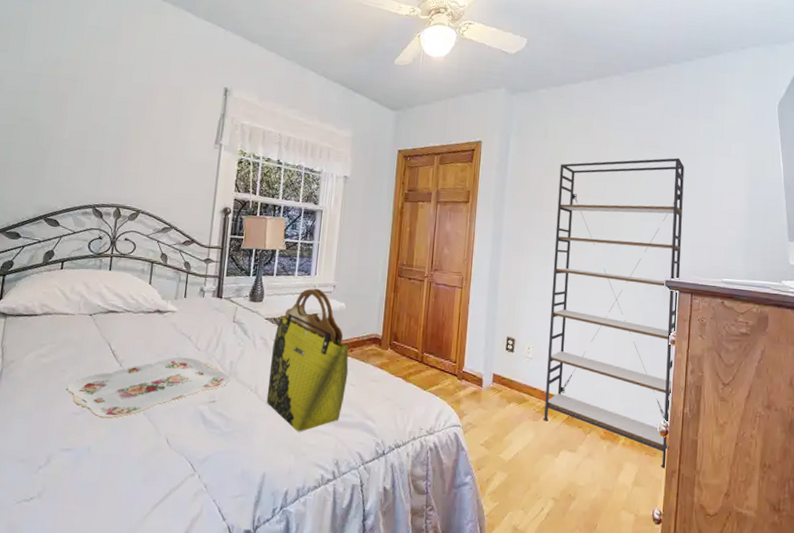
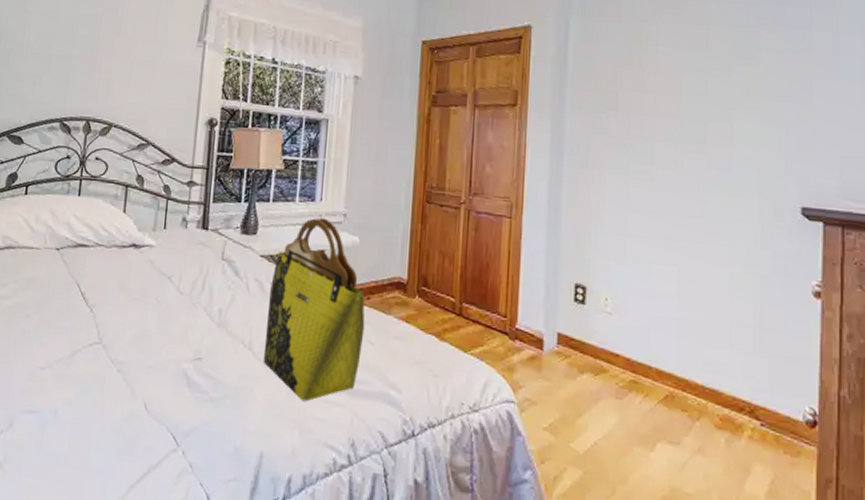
serving tray: present [67,357,231,419] -> none [31,301,220,376]
shelving unit: present [543,157,685,470] -> none [630,37,824,478]

